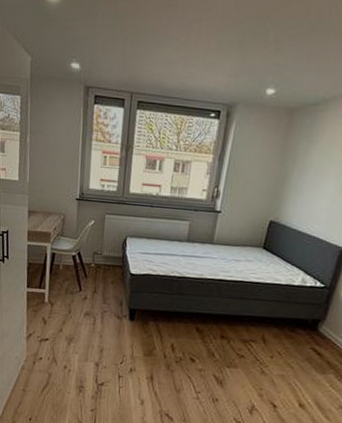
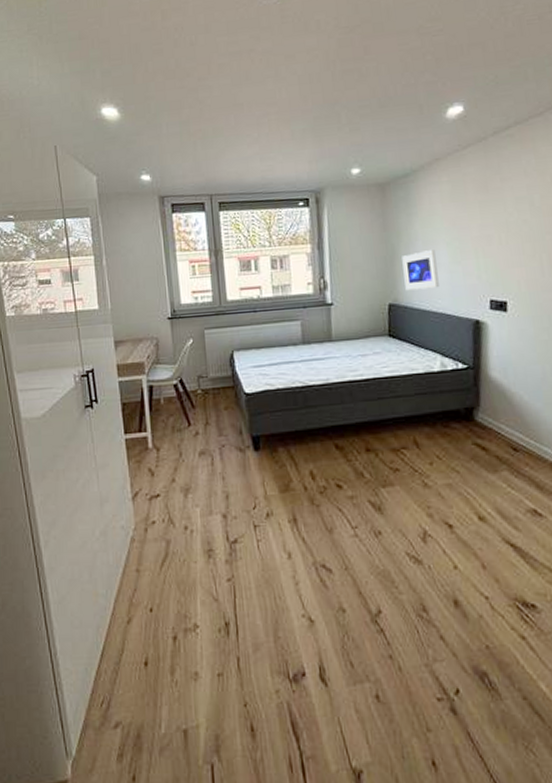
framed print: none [288,178,324,214] -> present [402,250,439,291]

